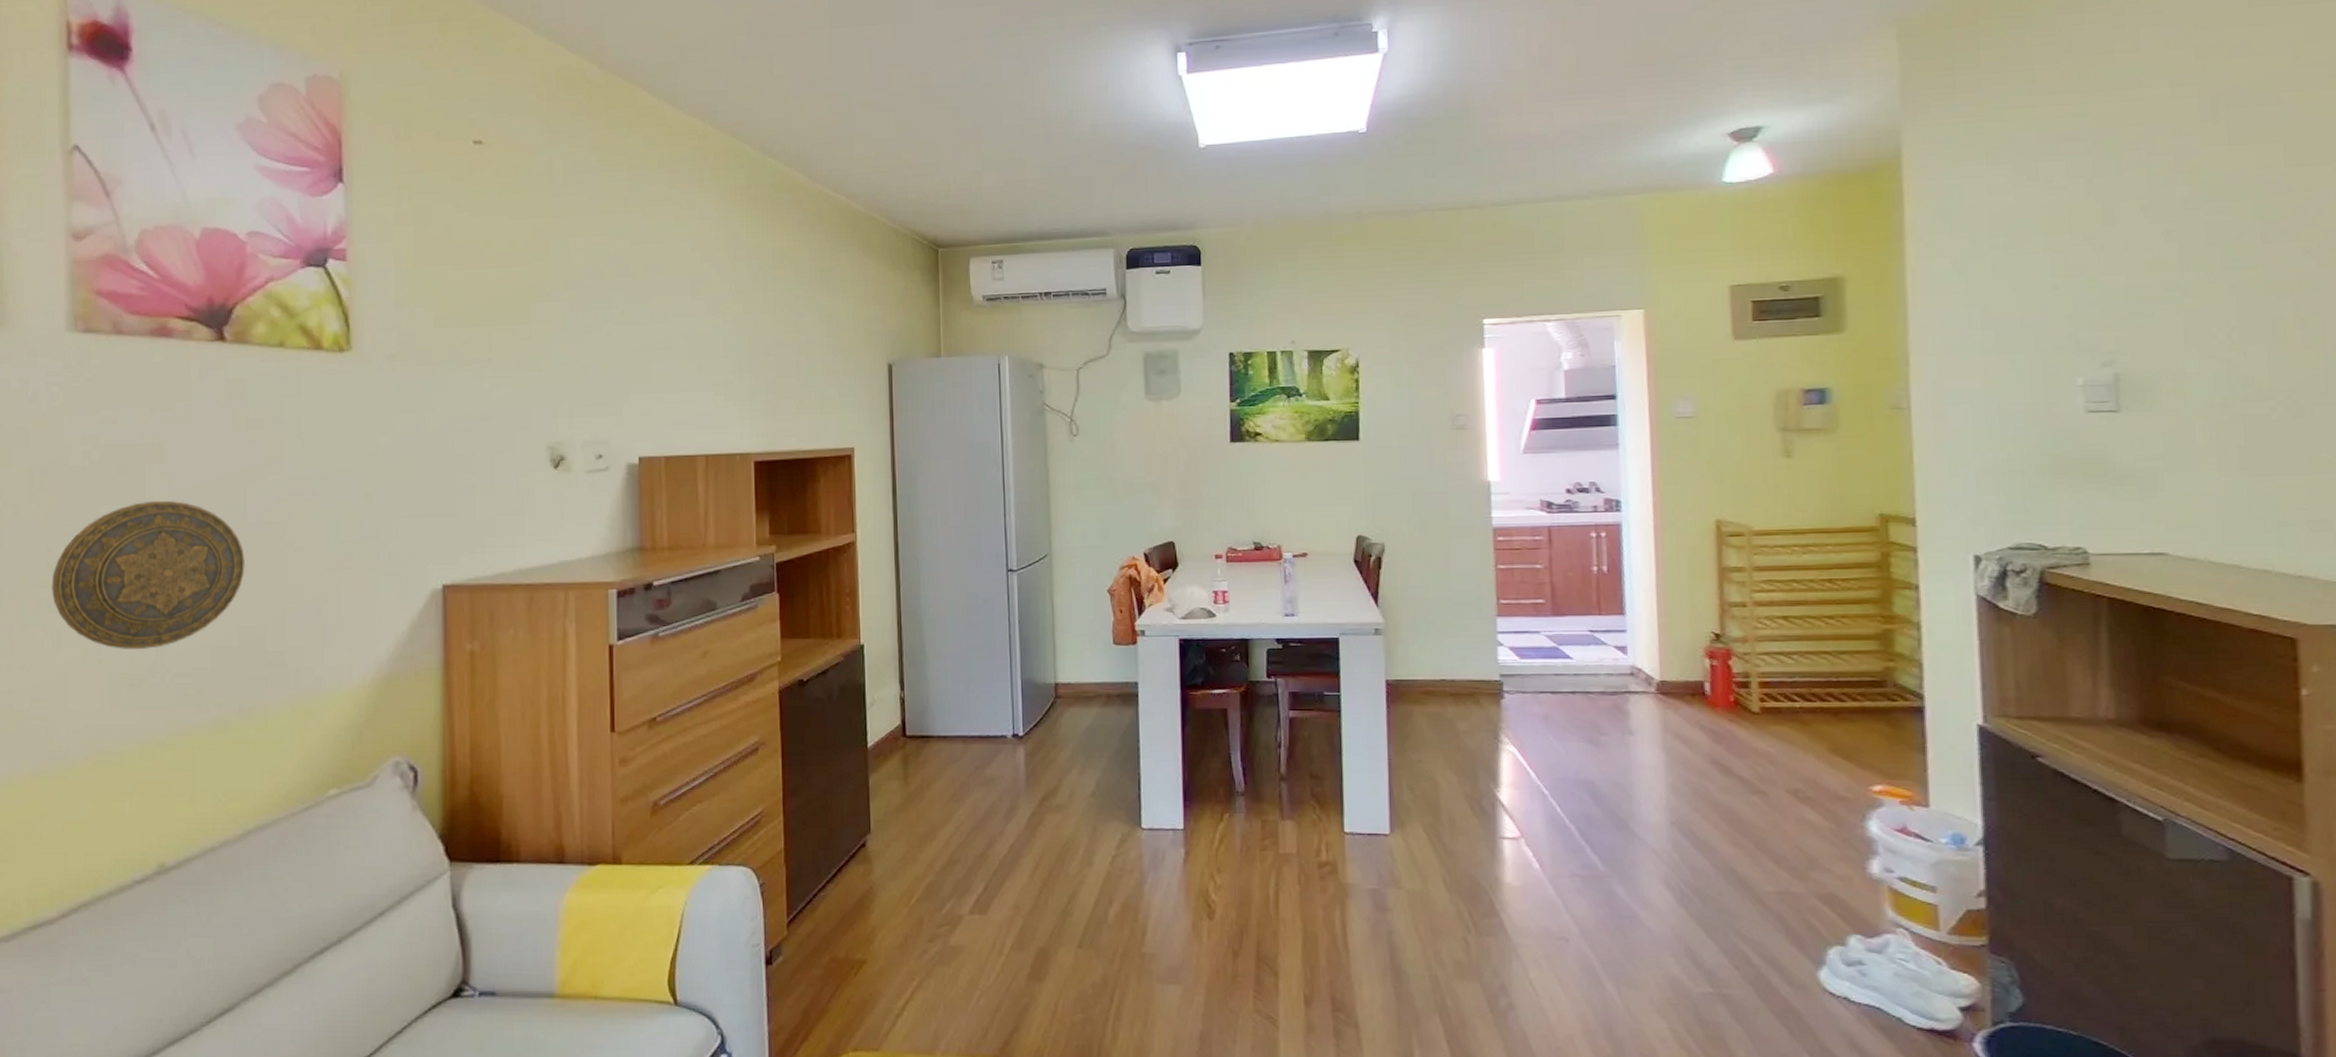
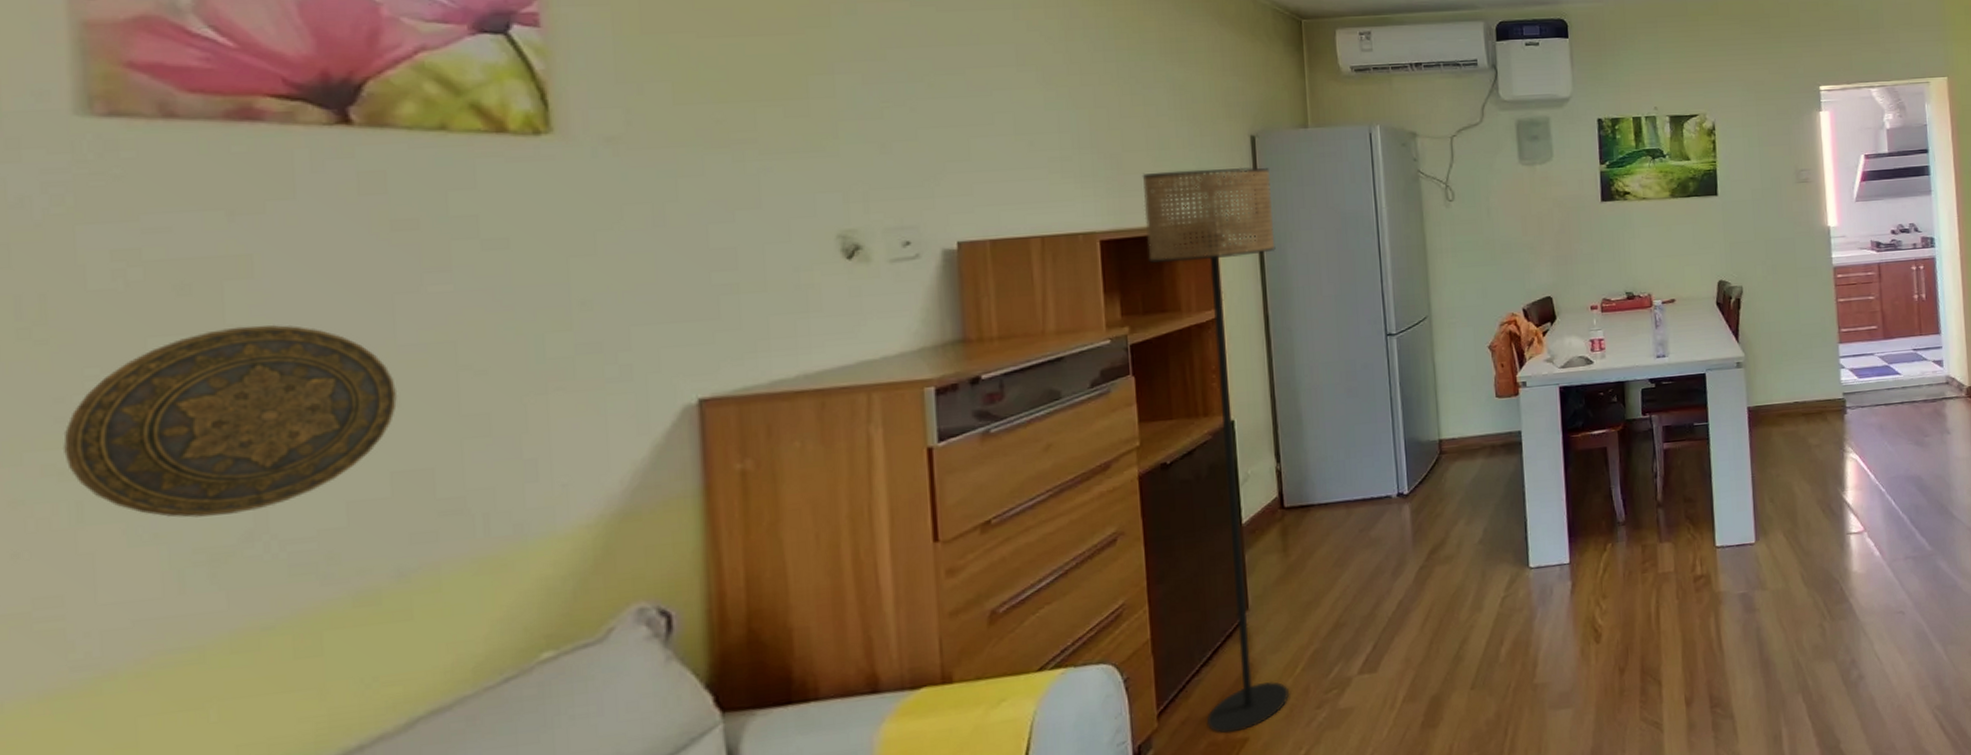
floor lamp: none [791,394,907,953] -> present [1142,167,1290,734]

